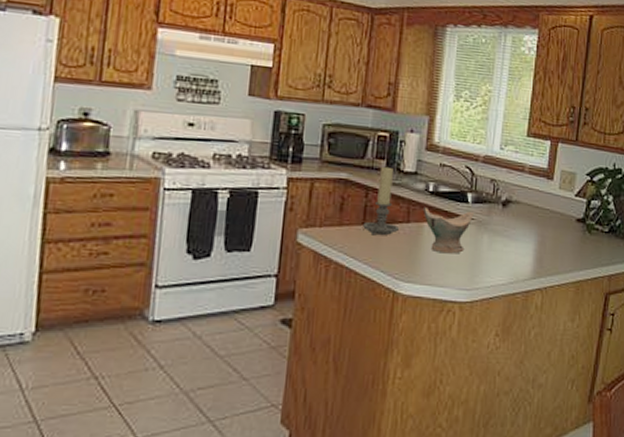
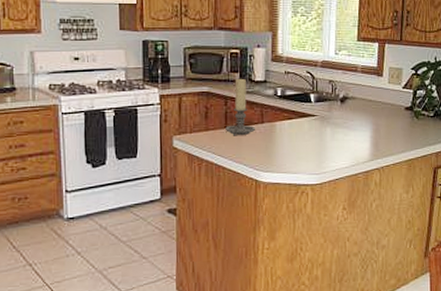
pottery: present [424,207,474,254] -> none [275,109,317,146]

